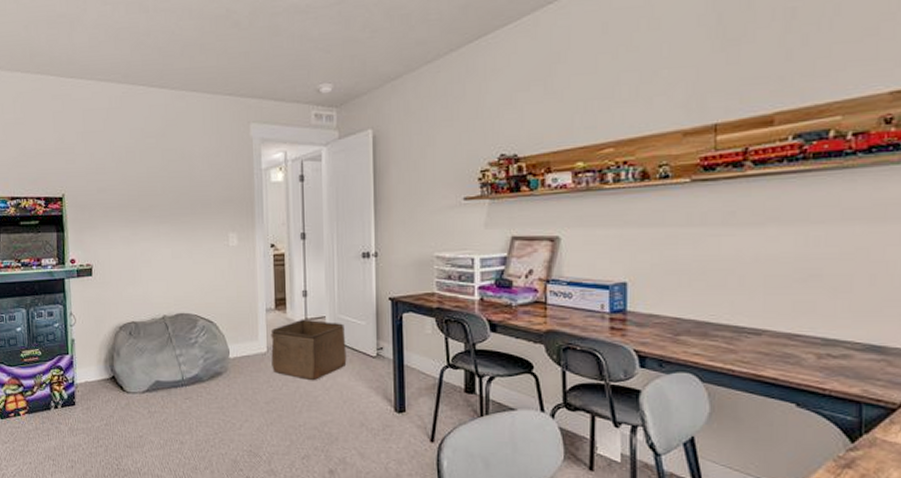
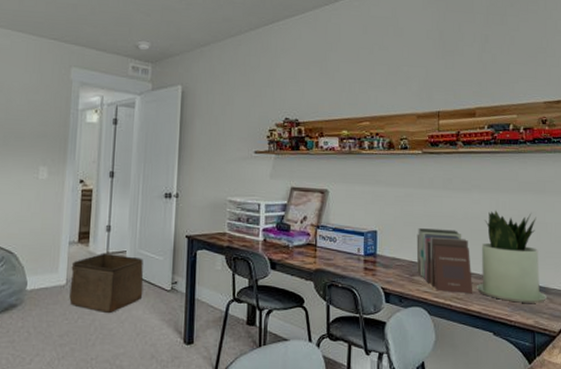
books: none [682,276,767,356] -> present [416,228,473,294]
planter: none [771,248,885,367] -> present [476,210,548,303]

